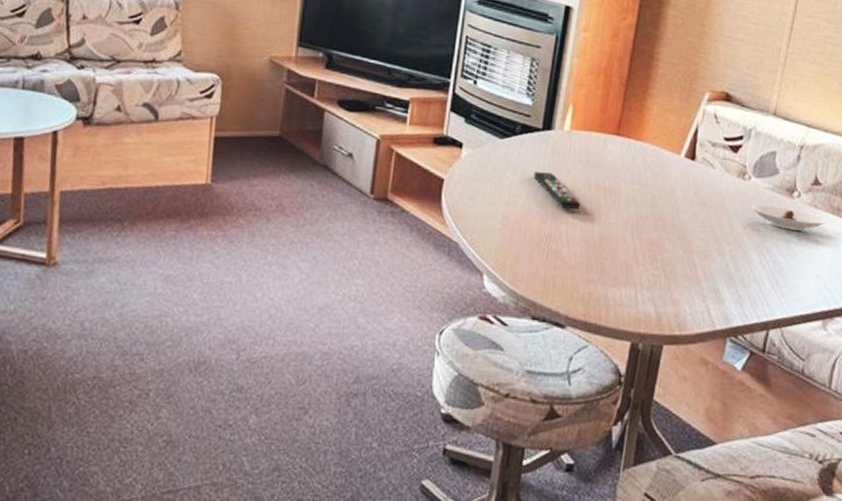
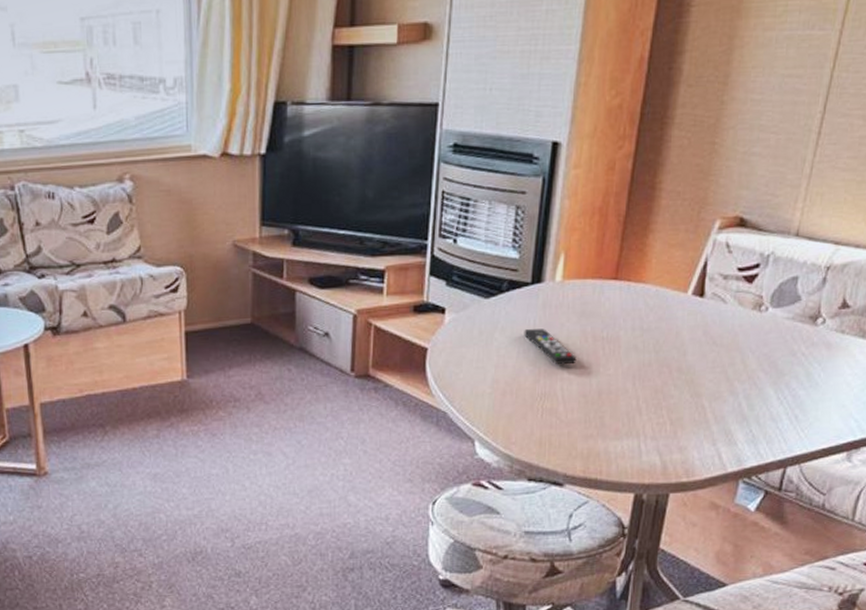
saucer: present [752,205,828,231] -> none [769,336,857,360]

